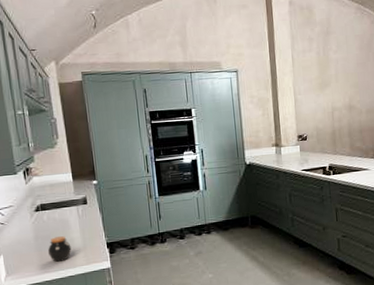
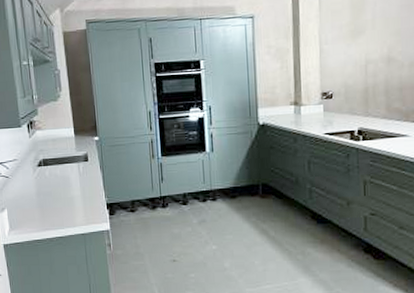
jar: present [47,236,72,262] -> none [48,194,72,220]

